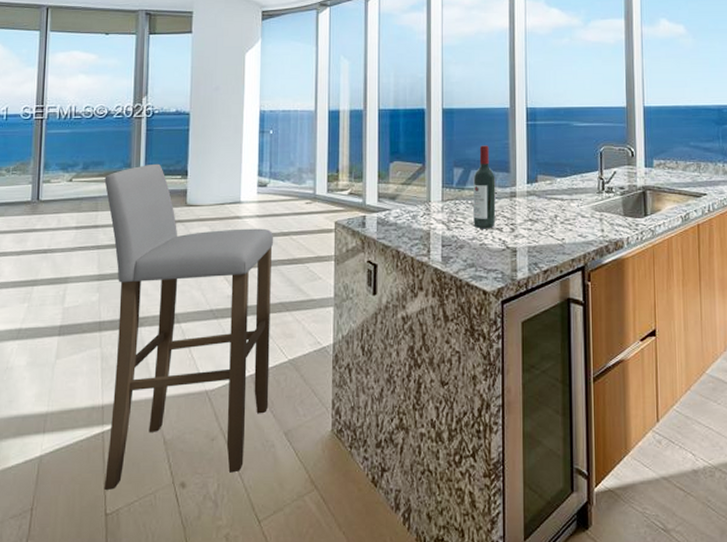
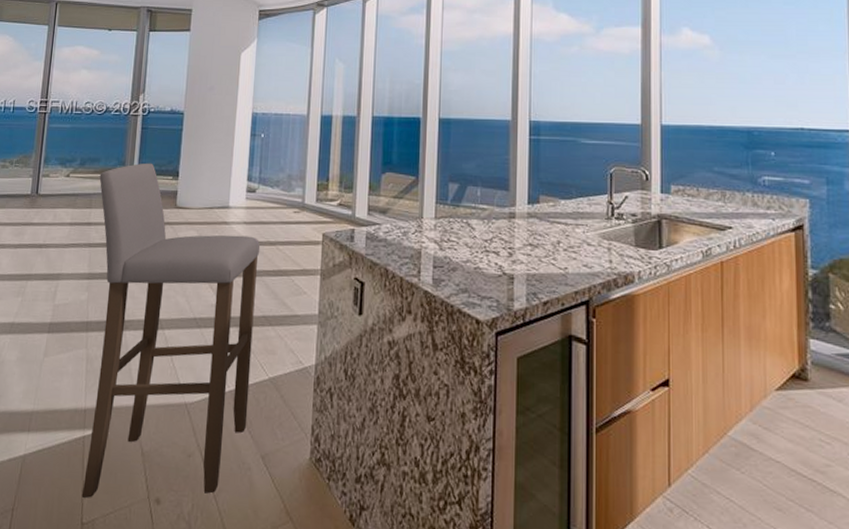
wine bottle: present [473,145,496,229] -> none [468,160,494,252]

